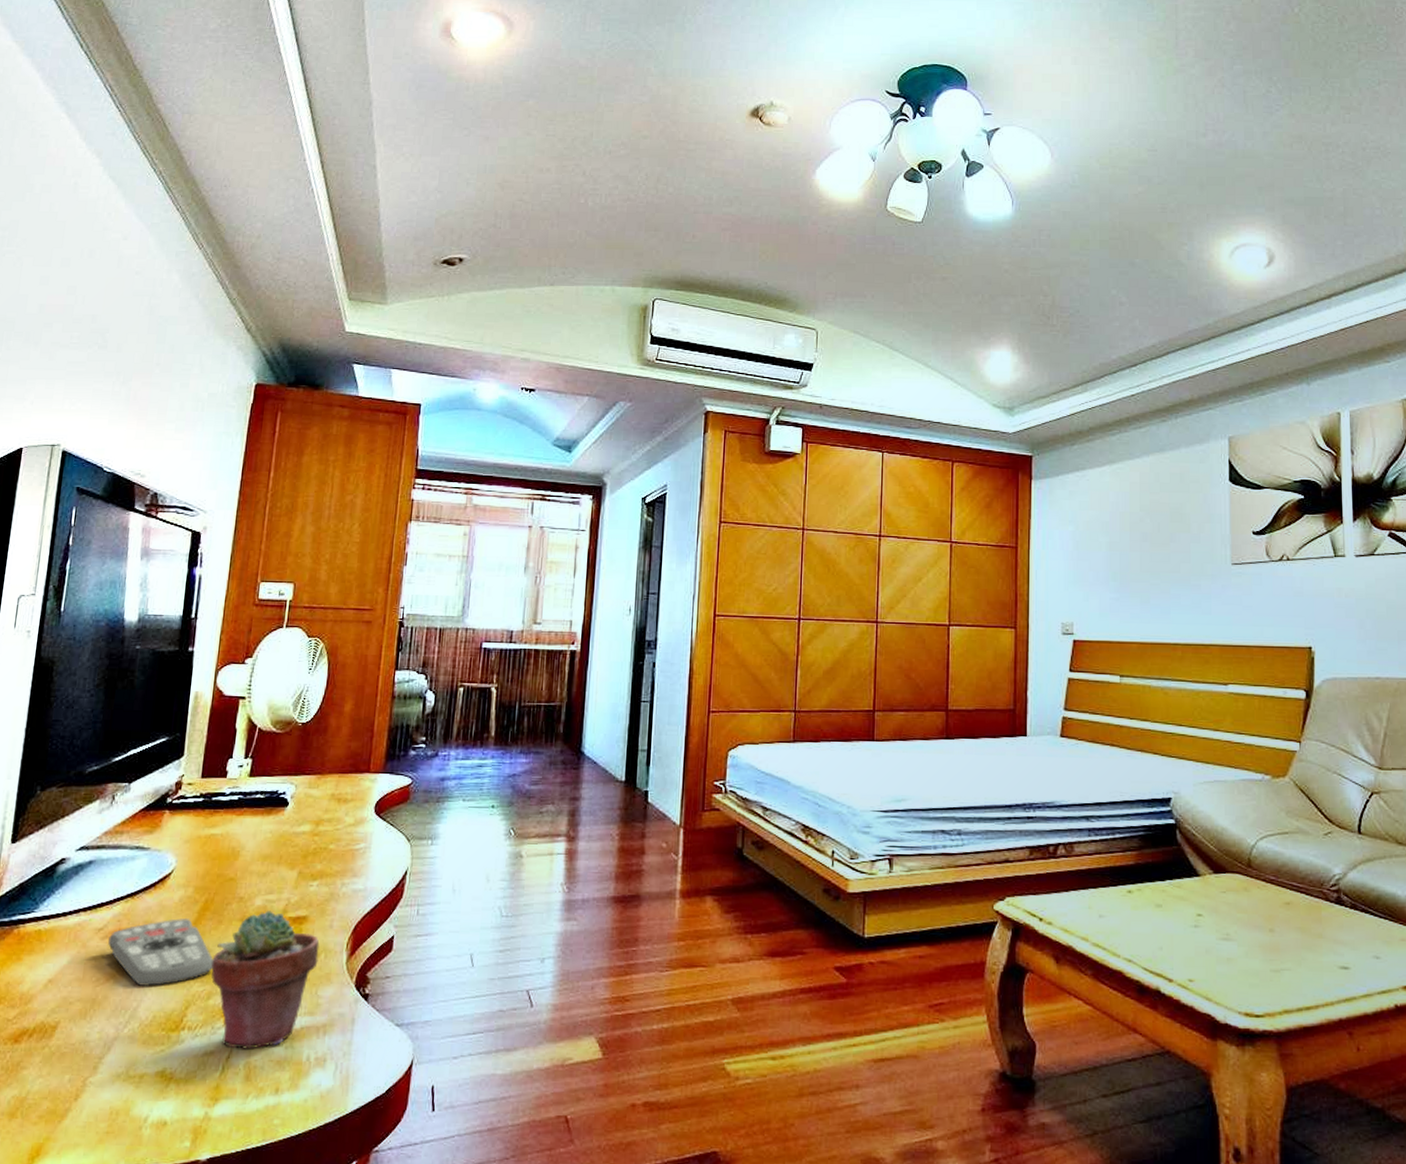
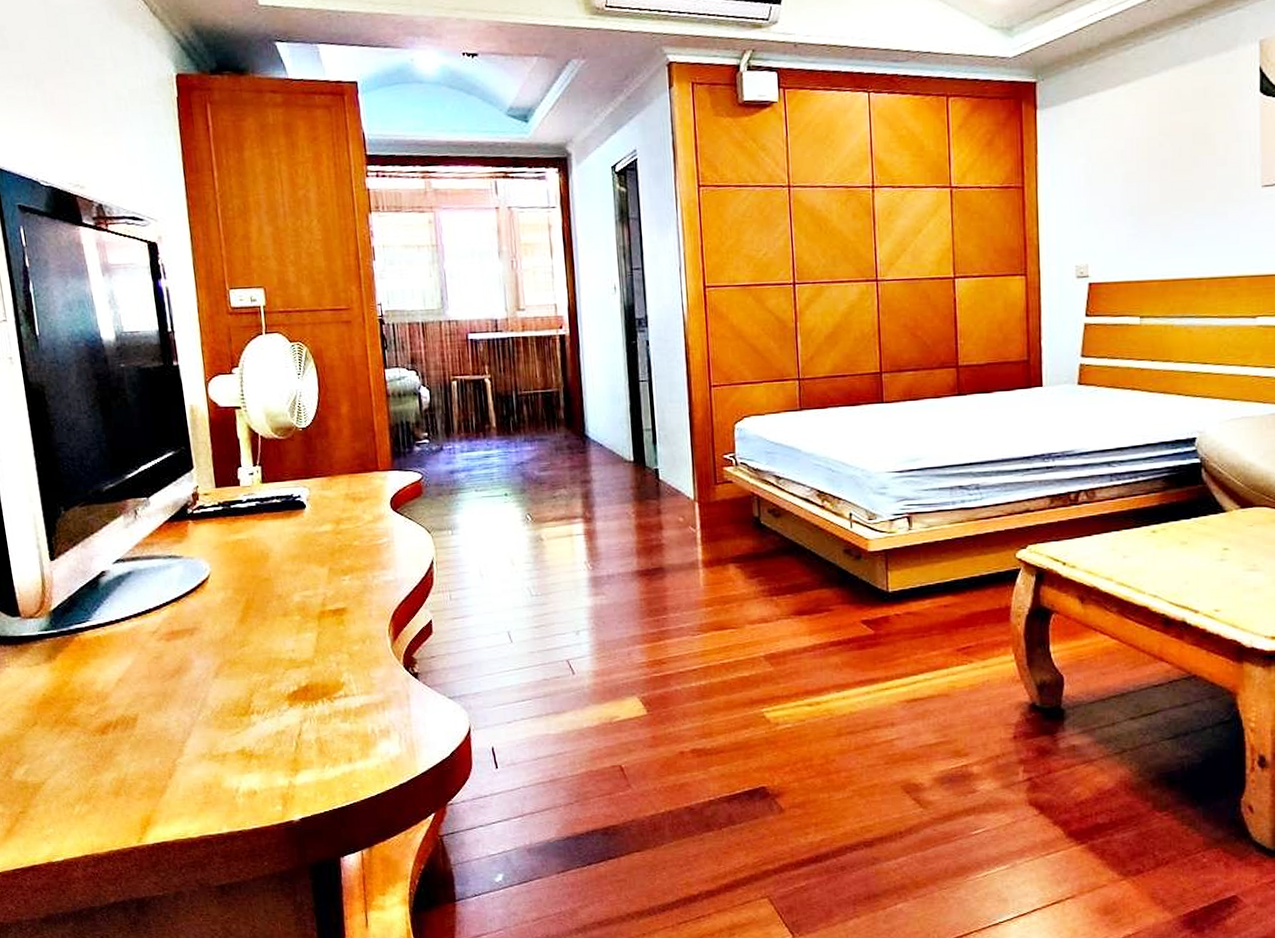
remote control: present [108,917,214,986] -> none [164,616,267,679]
potted succulent: present [211,911,320,1049] -> none [265,605,365,727]

